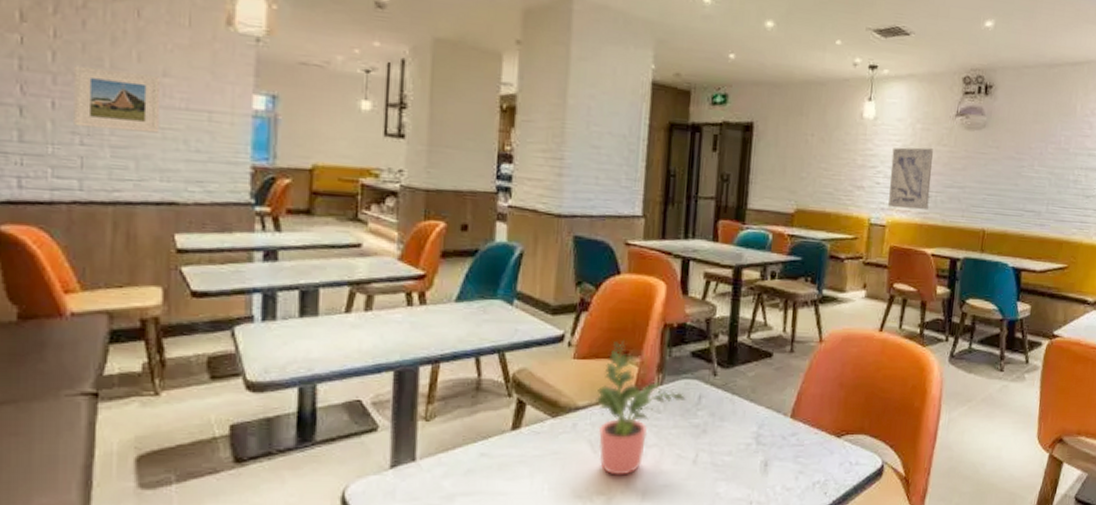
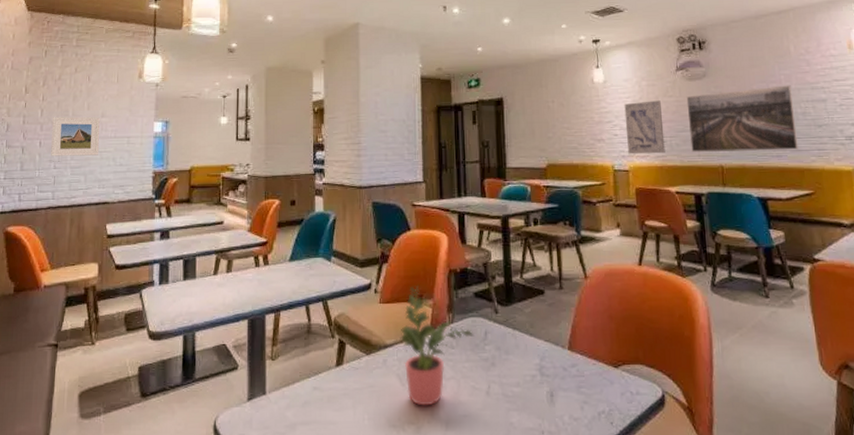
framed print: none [956,147,1069,220] -> present [686,85,798,152]

